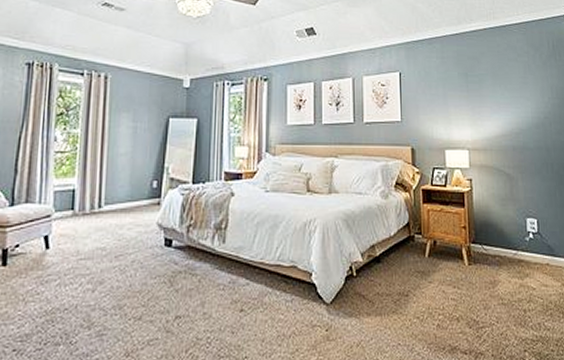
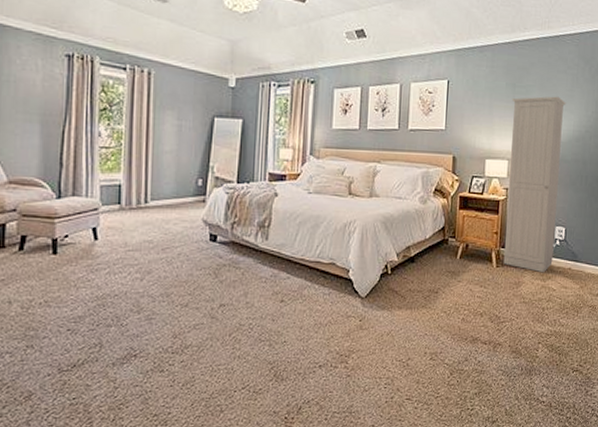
cabinet: none [466,84,529,270] -> present [503,96,566,273]

